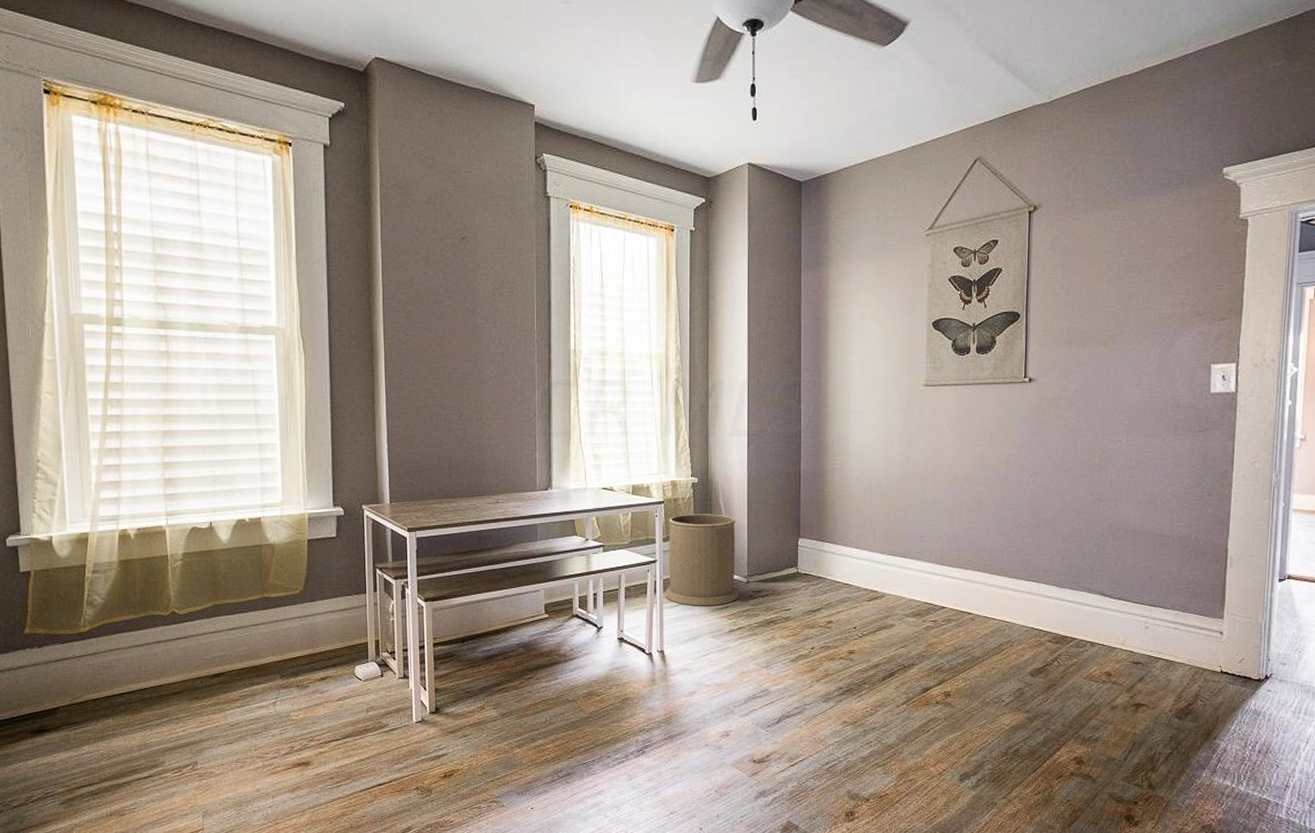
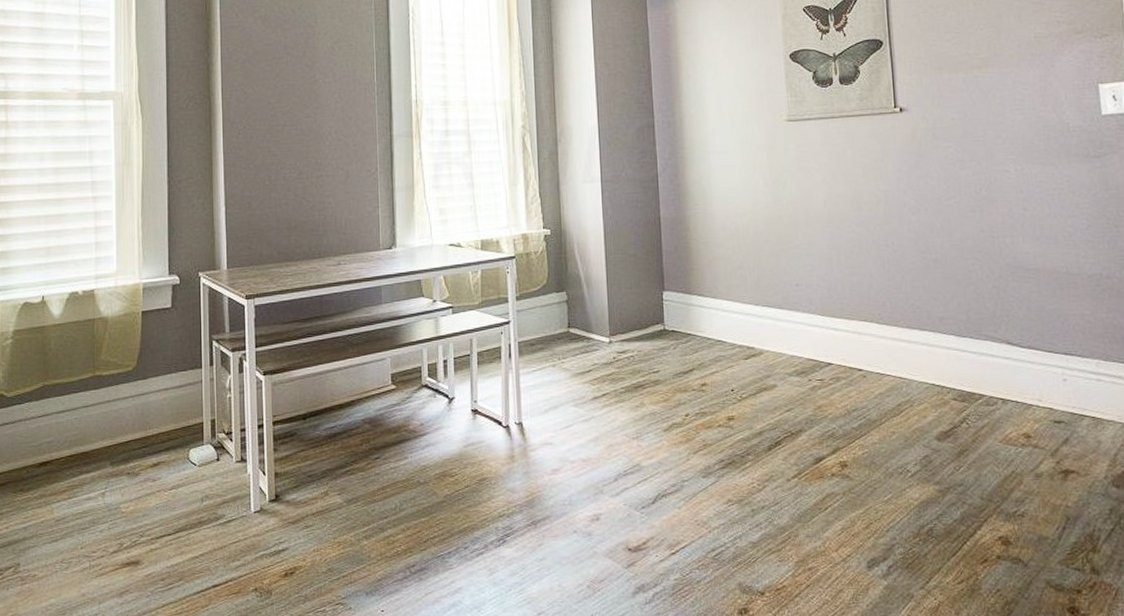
trash can: present [664,514,739,606] -> none [520,268,602,371]

